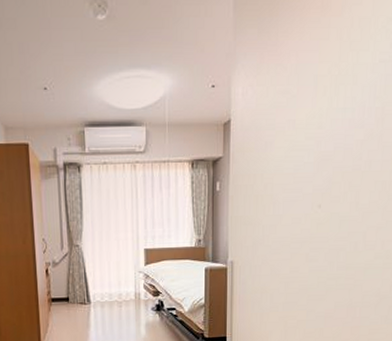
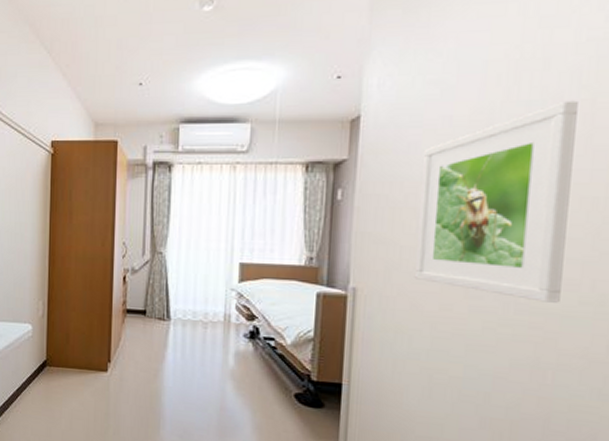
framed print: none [273,108,374,260] -> present [414,100,578,303]

